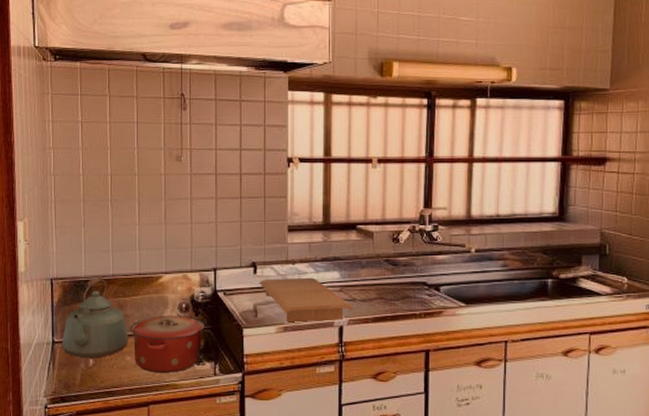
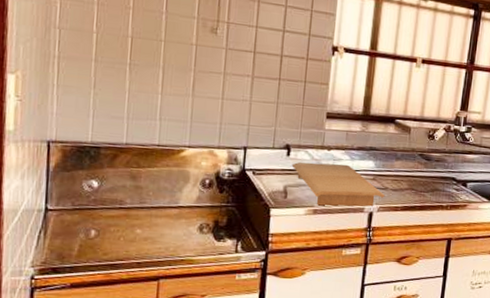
kettle: present [61,275,129,359] -> none [57,142,141,230]
casserole: present [130,315,206,373] -> none [142,189,230,248]

